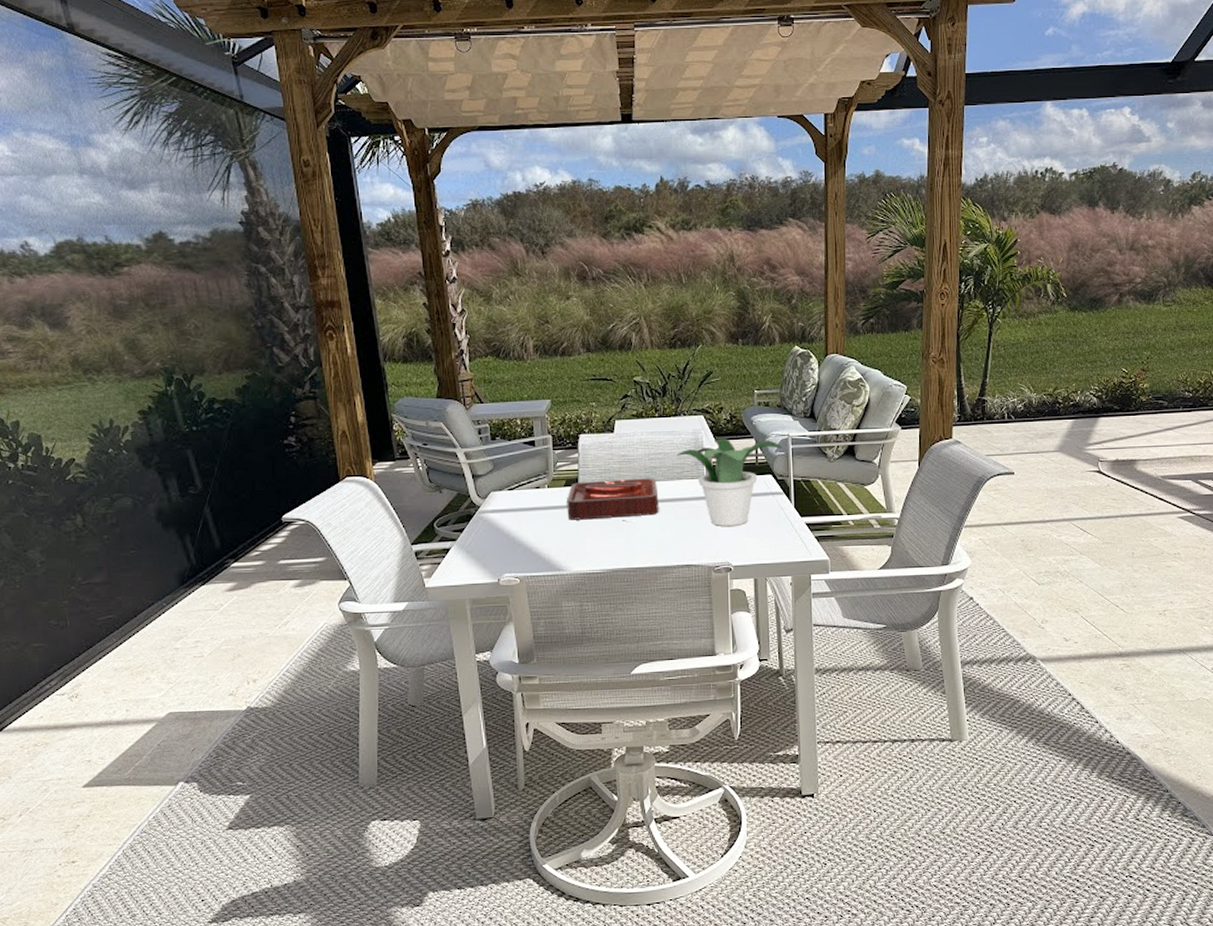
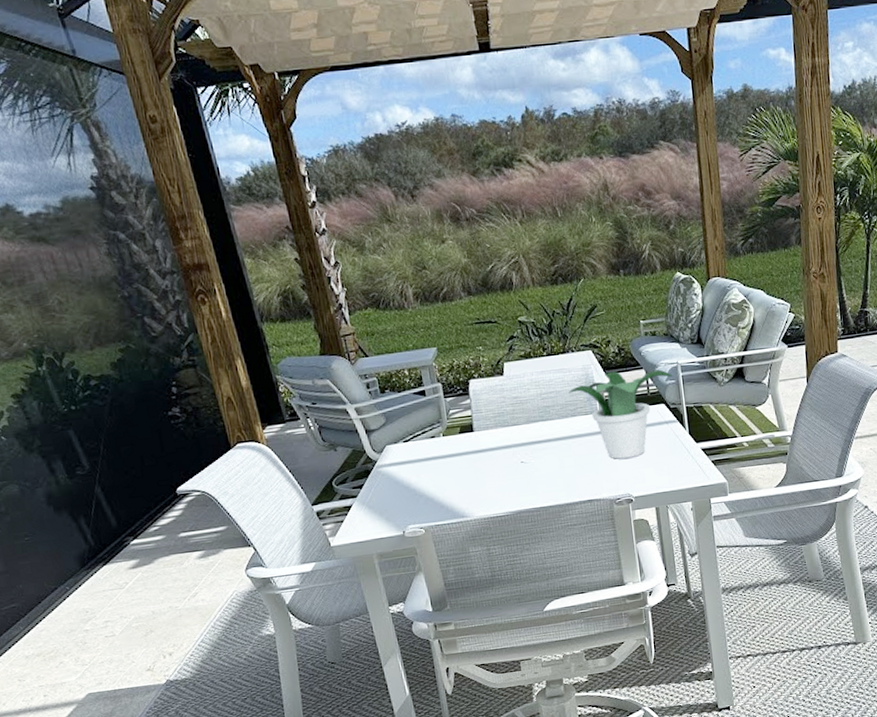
decorative tray: present [567,478,659,520] -> none [463,417,556,467]

